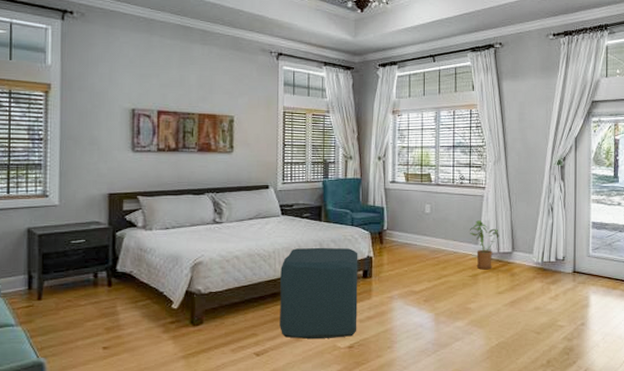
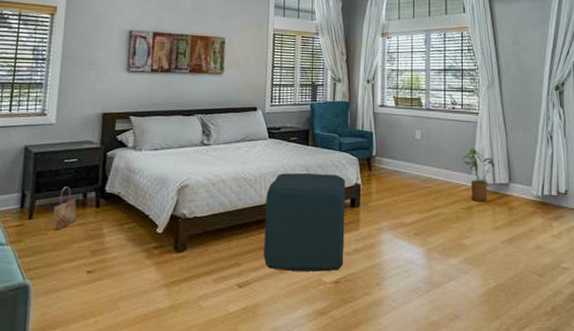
tote bag: none [63,267,88,309] -> present [52,186,77,230]

